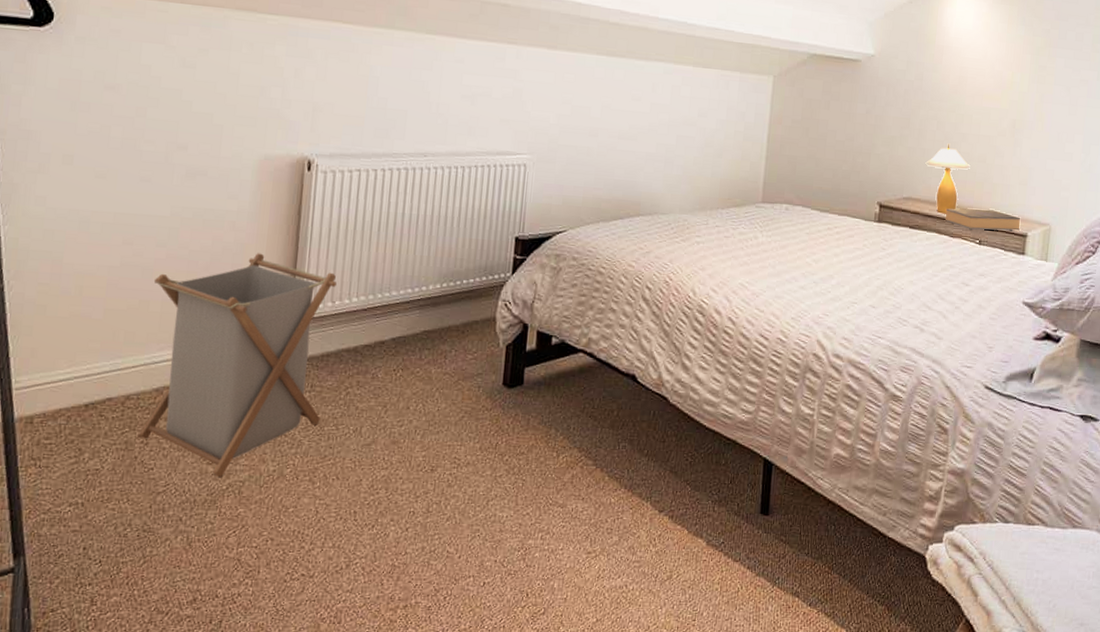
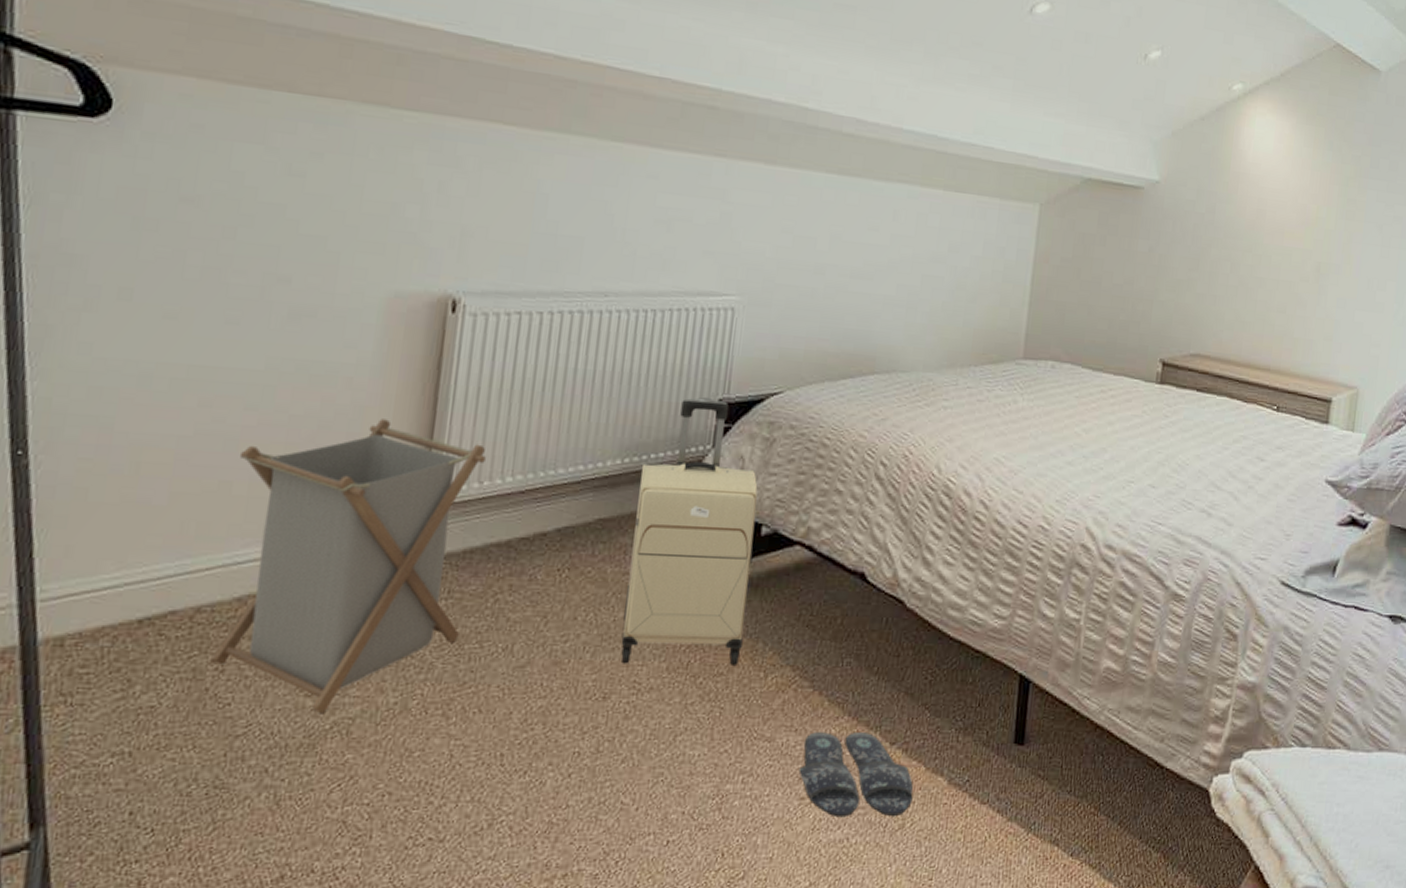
suitcase: none [444,234,548,447] -> present [621,396,758,665]
slippers: none [586,501,678,569] -> present [799,731,913,816]
table lamp: present [926,143,970,214] -> none [1217,289,1268,375]
book: present [945,208,1021,232] -> none [1238,367,1325,396]

